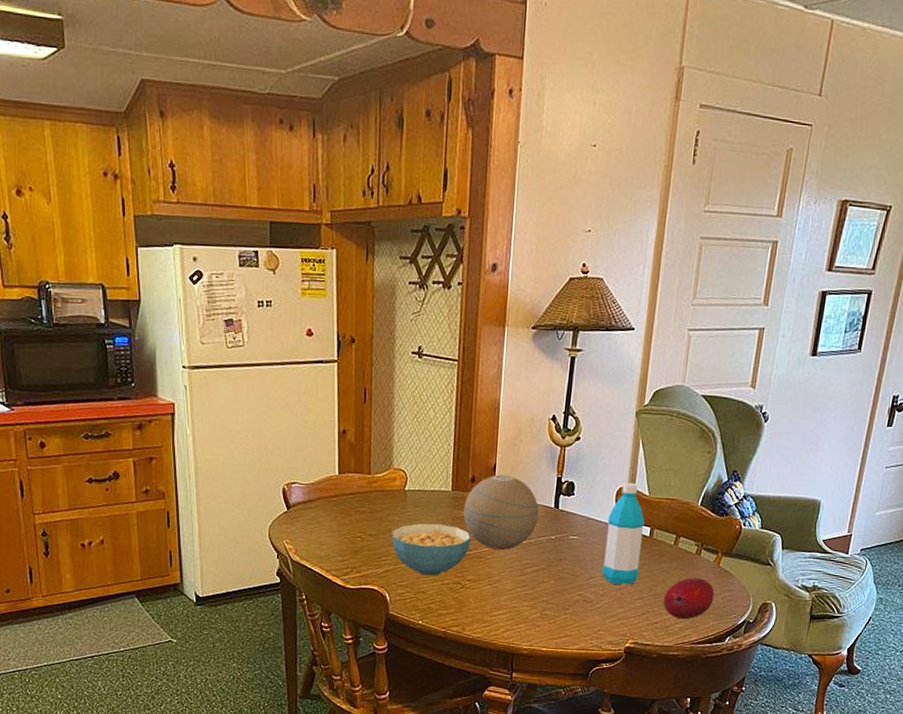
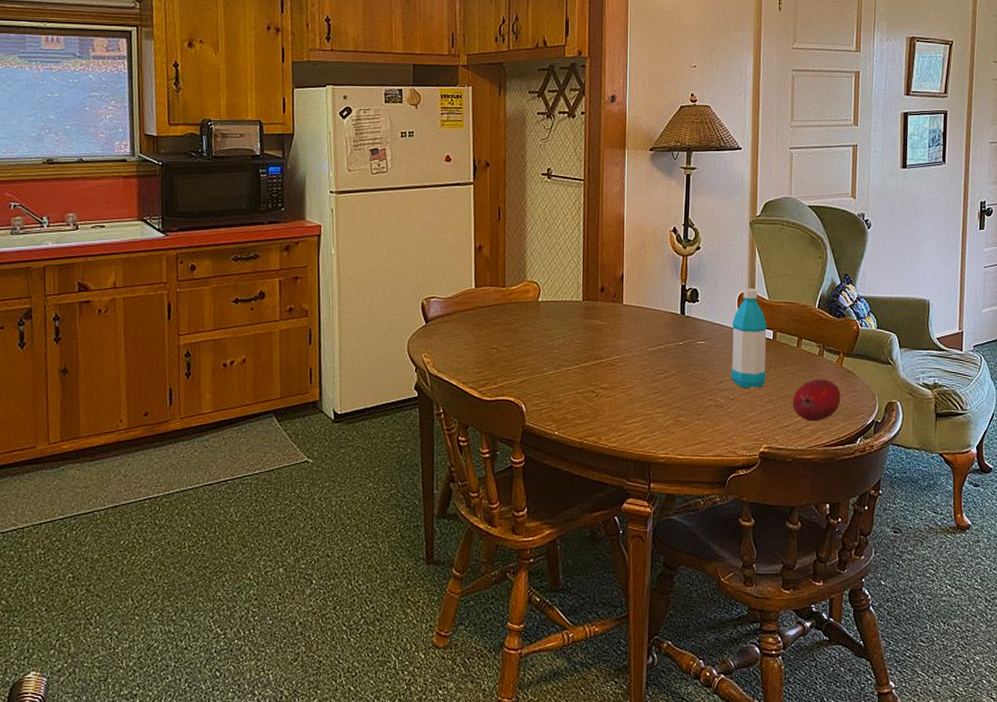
cereal bowl: present [391,523,471,576] -> none [526,333,603,385]
decorative orb: present [463,475,539,551] -> none [595,284,666,358]

